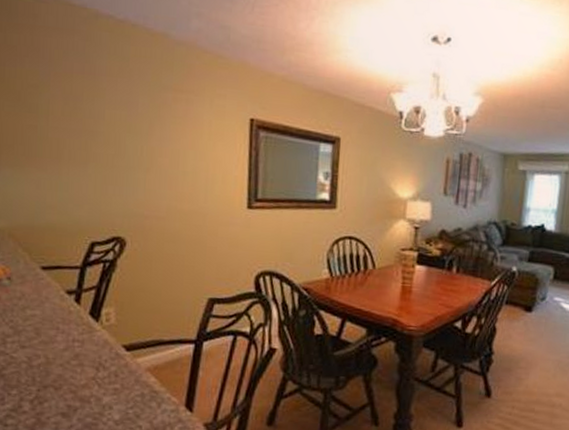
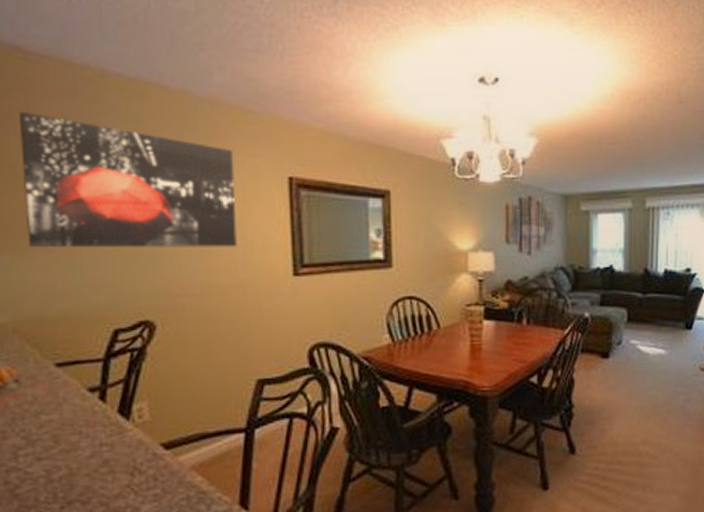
wall art: none [25,44,204,179] -> present [18,111,237,248]

